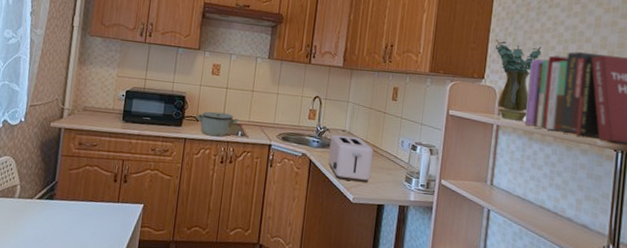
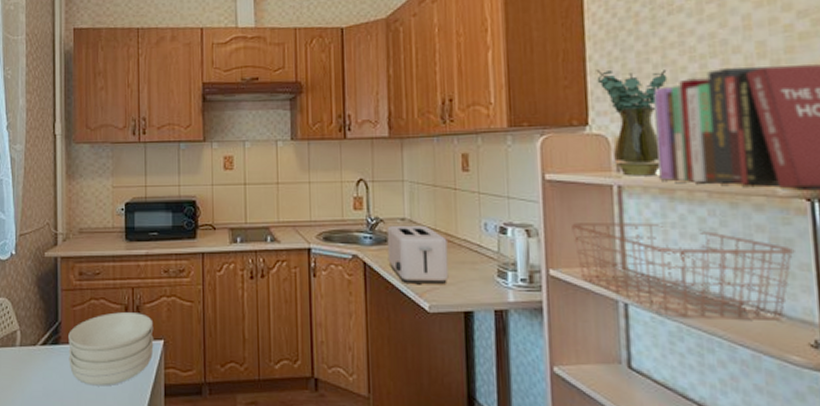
bowl: none [60,178,137,237] -> present [68,312,154,386]
cooking pot: present [195,111,239,138] -> none [211,215,265,248]
basket: none [461,148,602,231] -> present [572,223,795,321]

